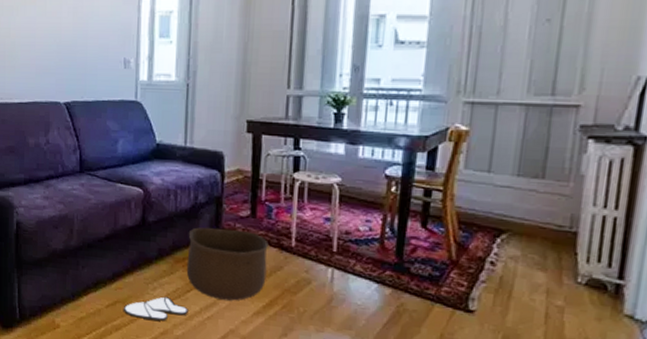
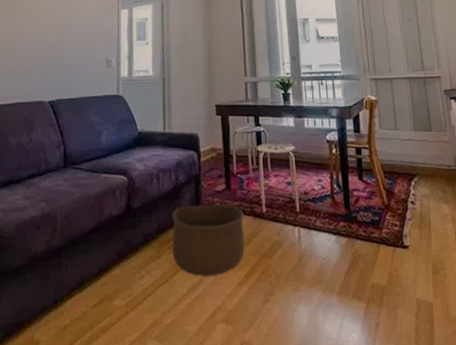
slippers: present [123,296,188,321] -> none [110,283,176,314]

